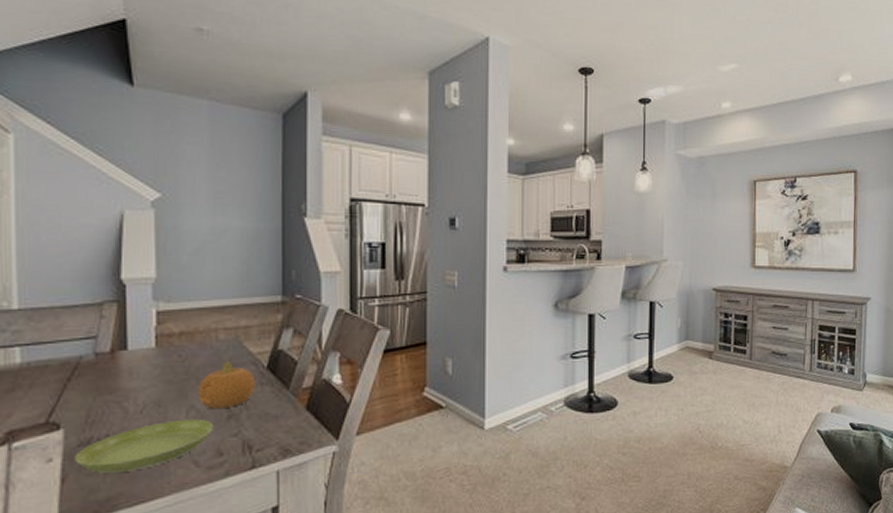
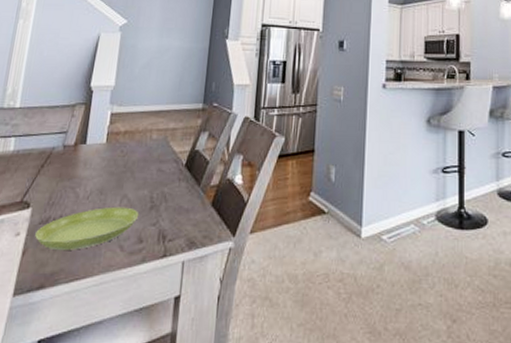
fruit: present [197,362,256,410] -> none [130,158,175,200]

